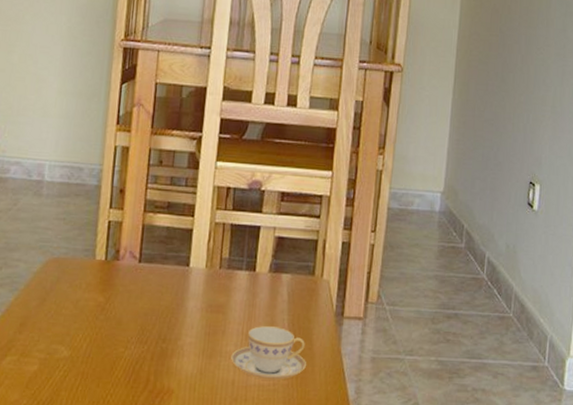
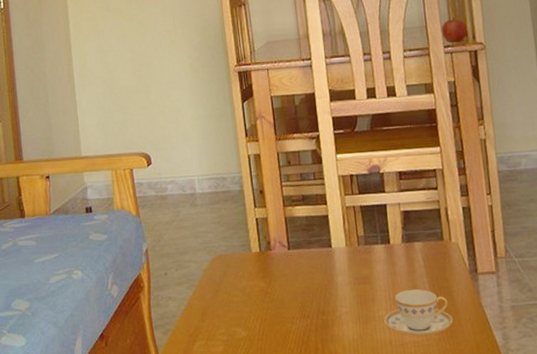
fruit: none [360,31,388,59] -> present [441,17,467,42]

